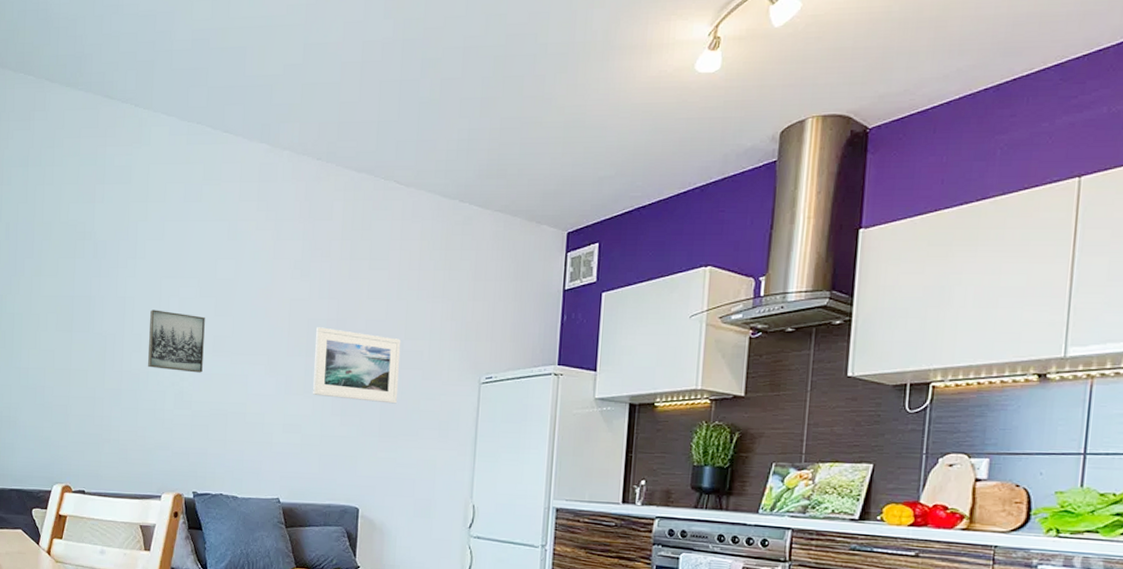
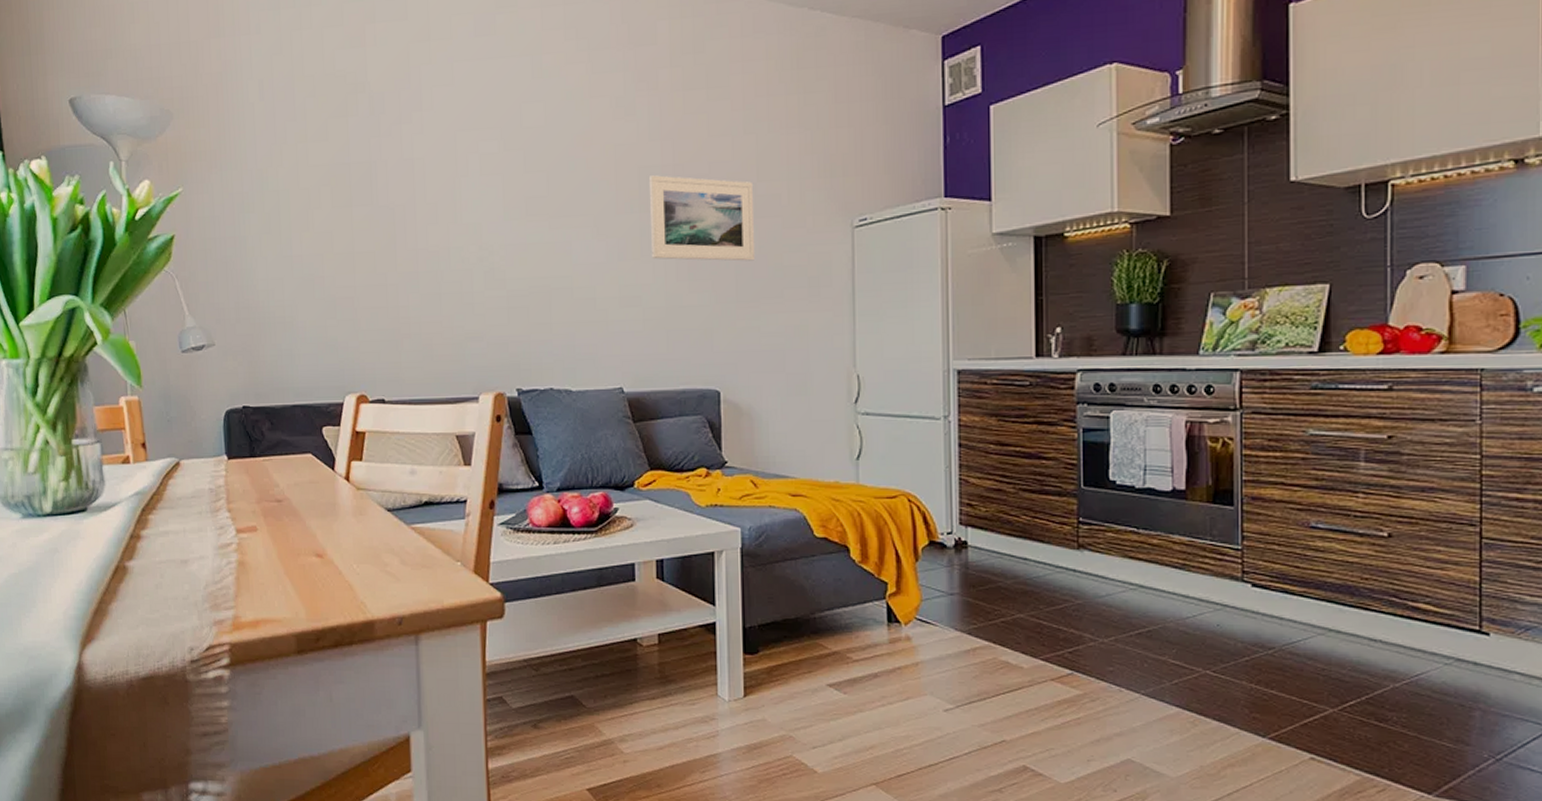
wall art: present [148,310,205,373] -> none [446,171,516,244]

